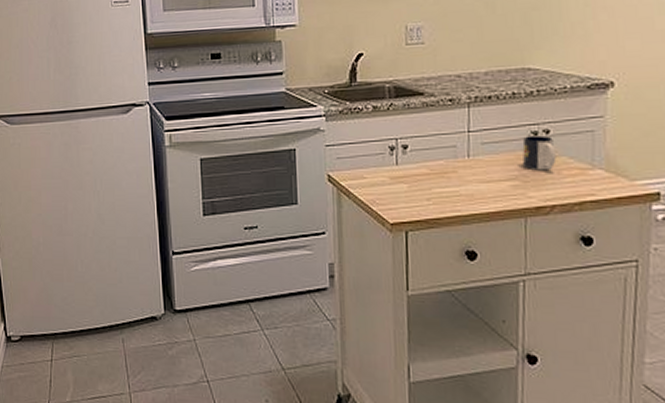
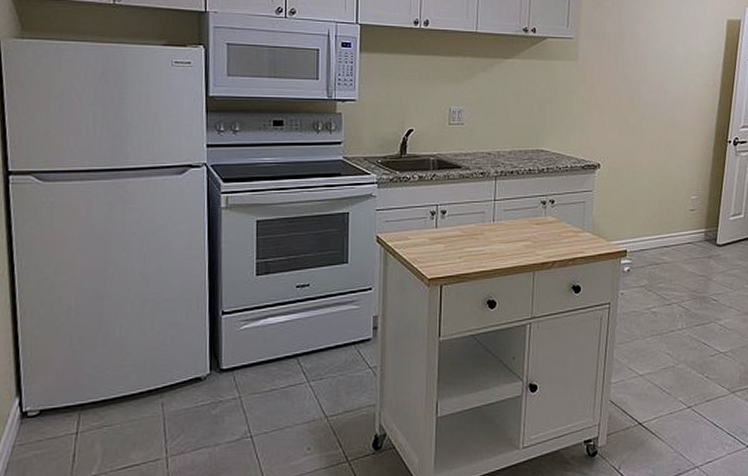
mug: present [522,135,557,171] -> none [533,205,558,233]

